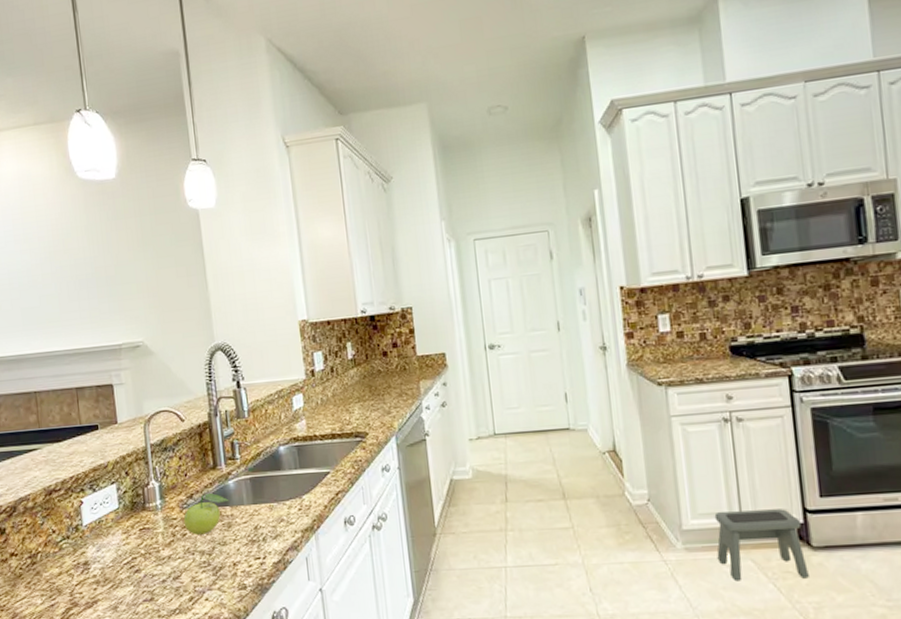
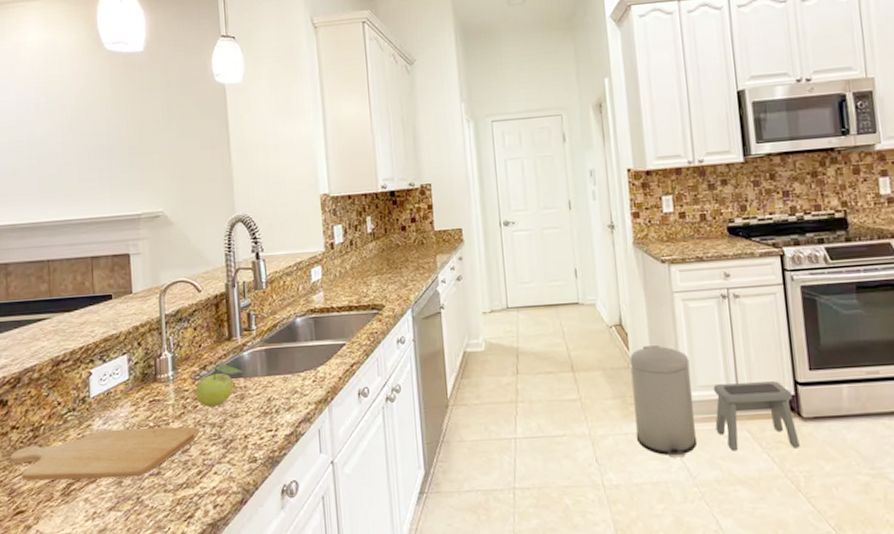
chopping board: none [11,554,190,606] -> present [11,426,200,481]
pedal bin: none [624,472,698,588] -> present [630,345,698,458]

